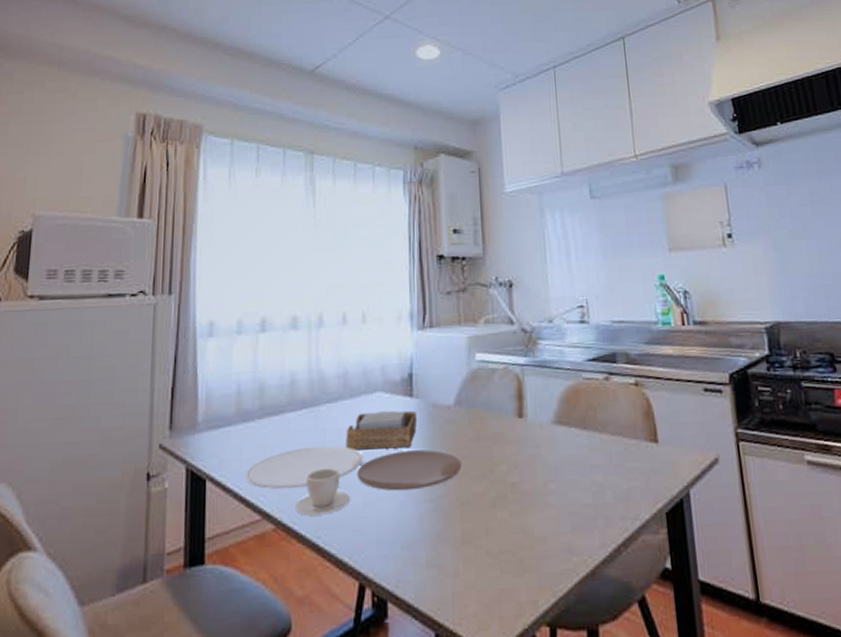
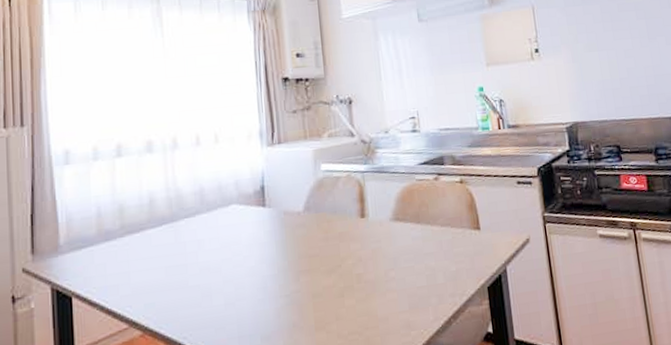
plate: present [245,445,364,489] -> none [110,255,223,300]
teacup: present [295,467,351,516] -> none [160,275,213,320]
napkin holder: present [346,410,418,451] -> none [204,219,271,259]
plate: present [357,449,461,491] -> none [217,251,312,291]

